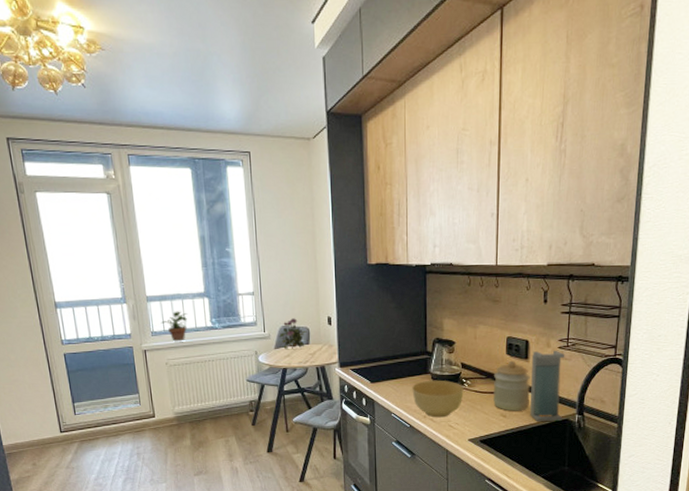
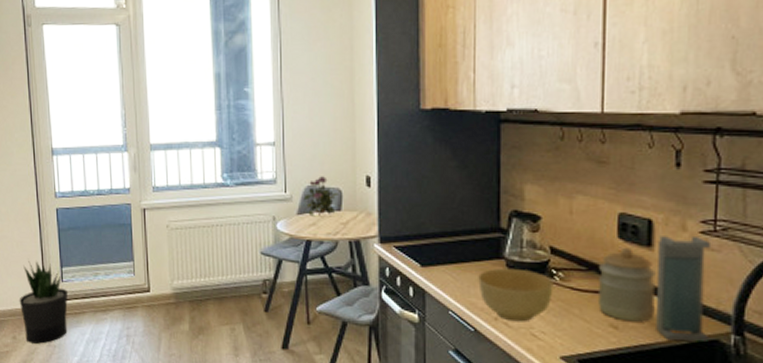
planter: none [35,399,84,467] -> present [19,261,69,344]
potted plant: present [160,311,188,342] -> none [164,163,196,200]

